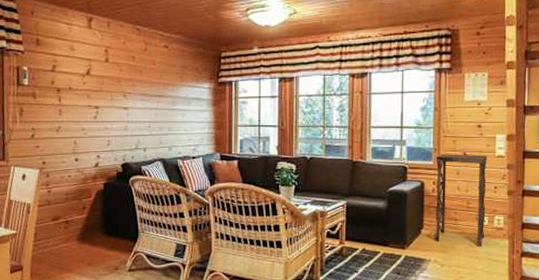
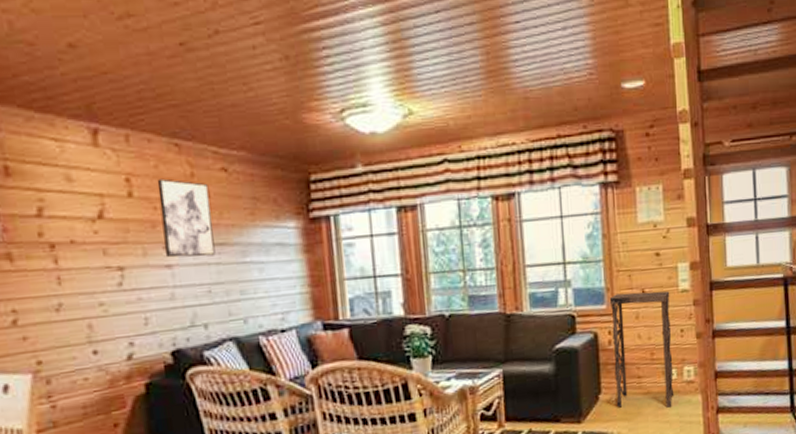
wall art: none [124,51,156,104] -> present [157,178,216,258]

